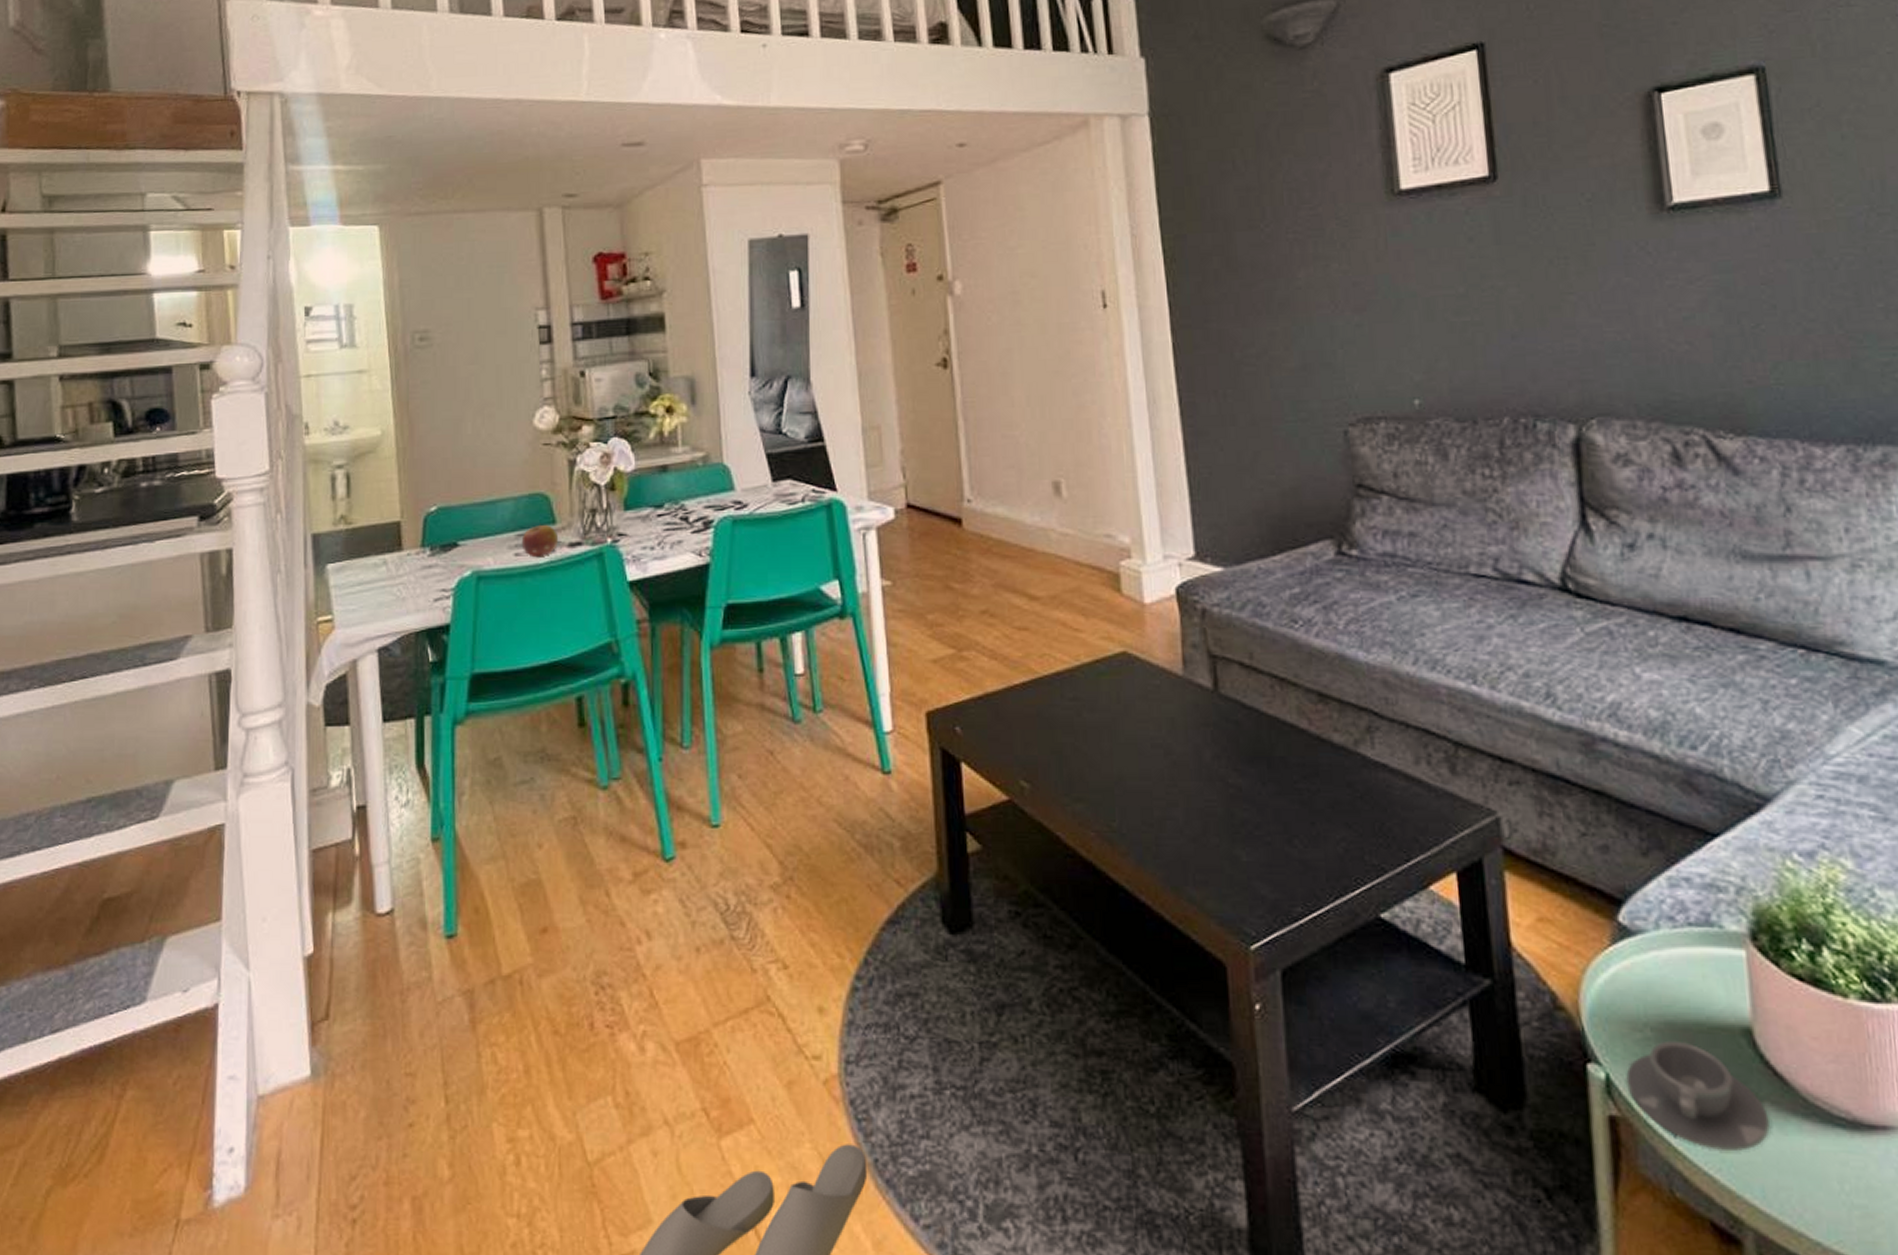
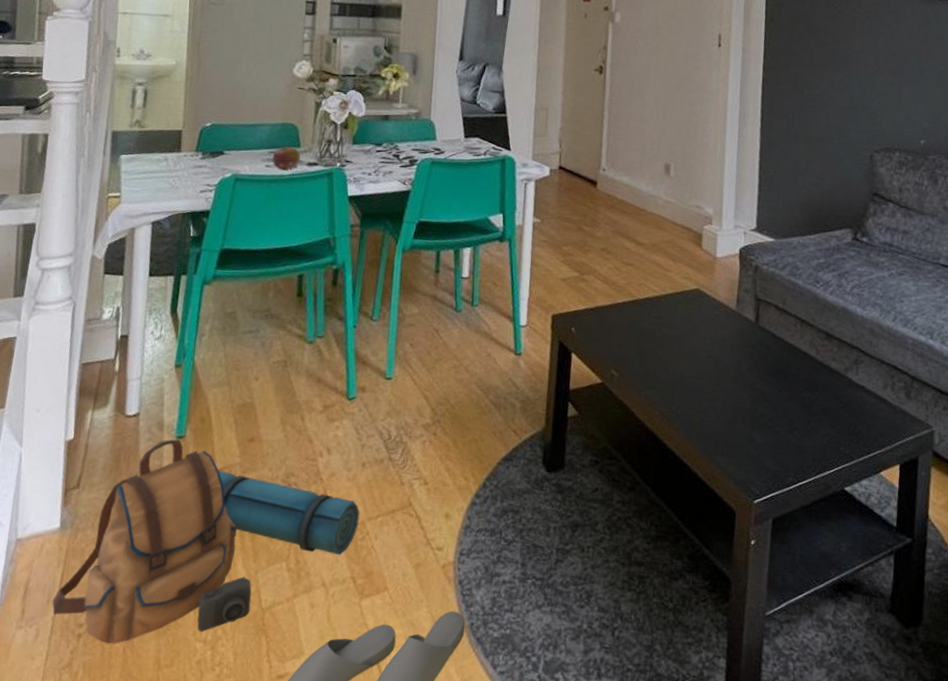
backpack: none [313,940,702,1230] -> present [52,439,360,644]

